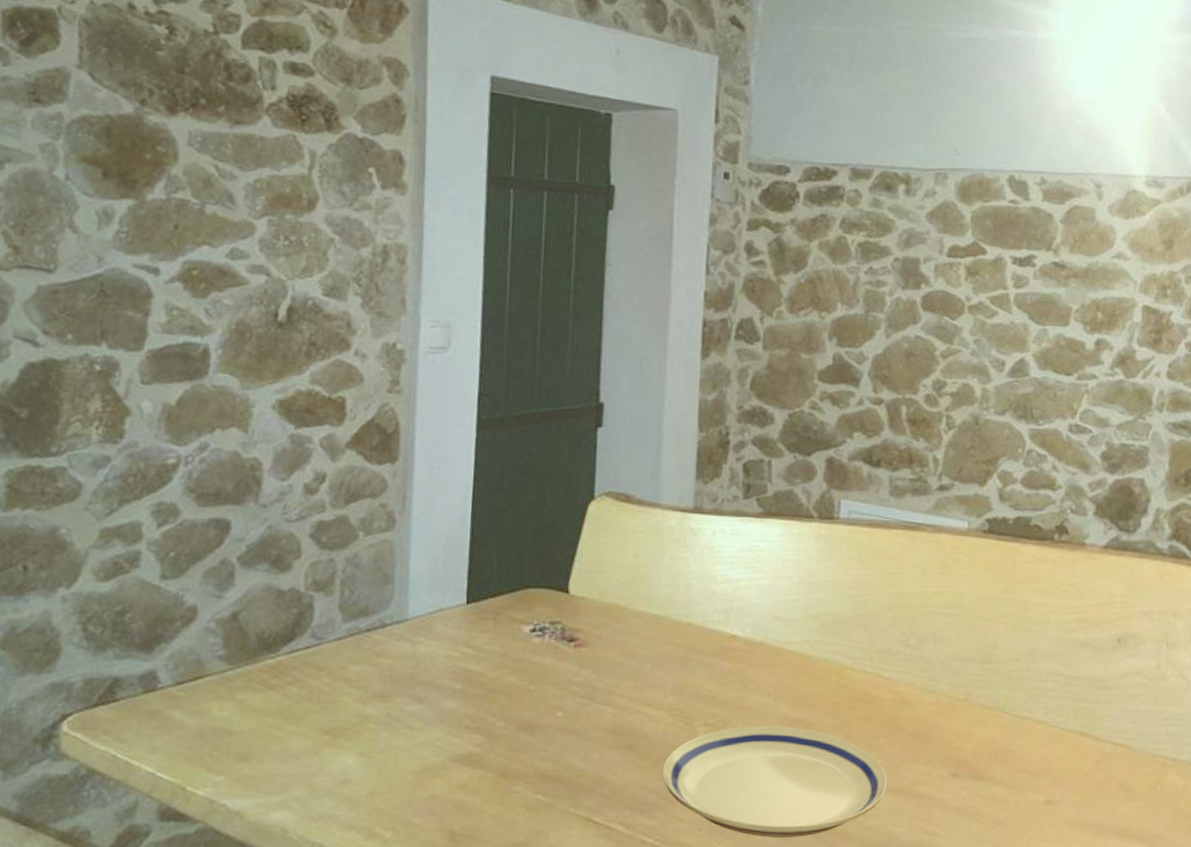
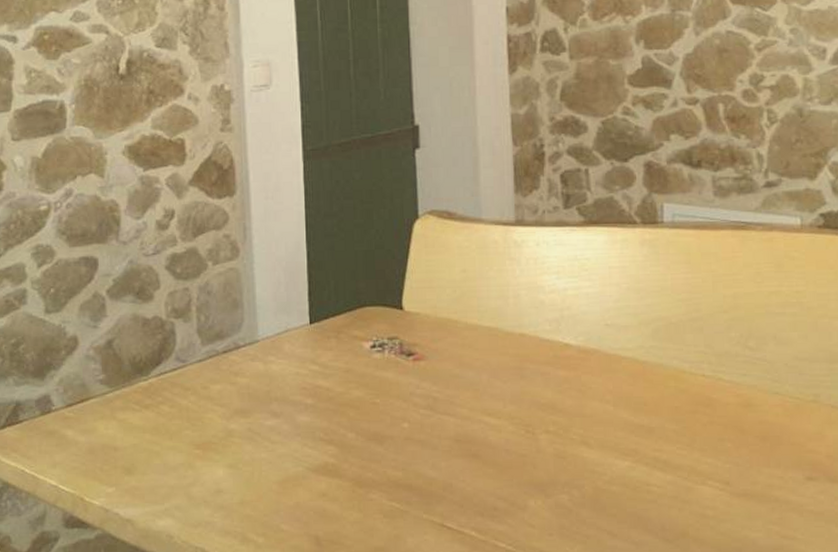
plate: present [662,726,887,837] -> none [508,432,737,542]

